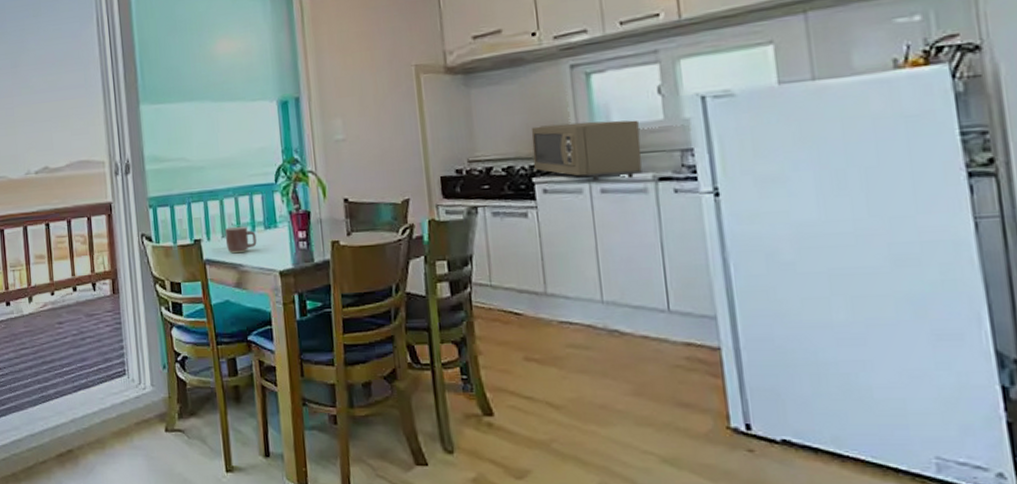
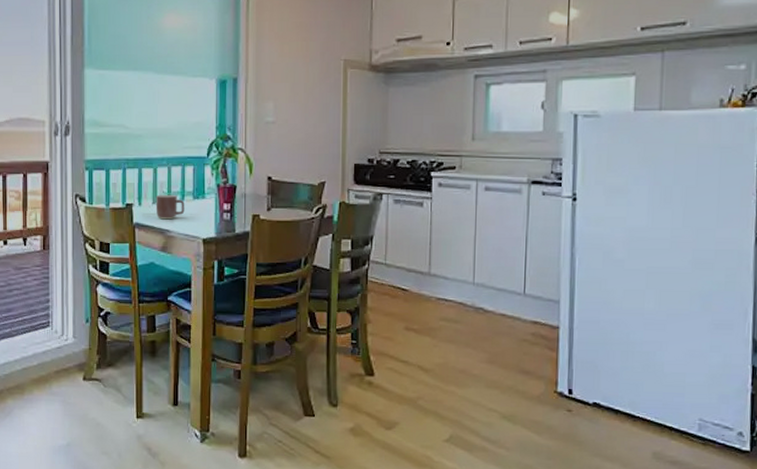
microwave: present [531,120,642,181] -> none [434,127,522,180]

